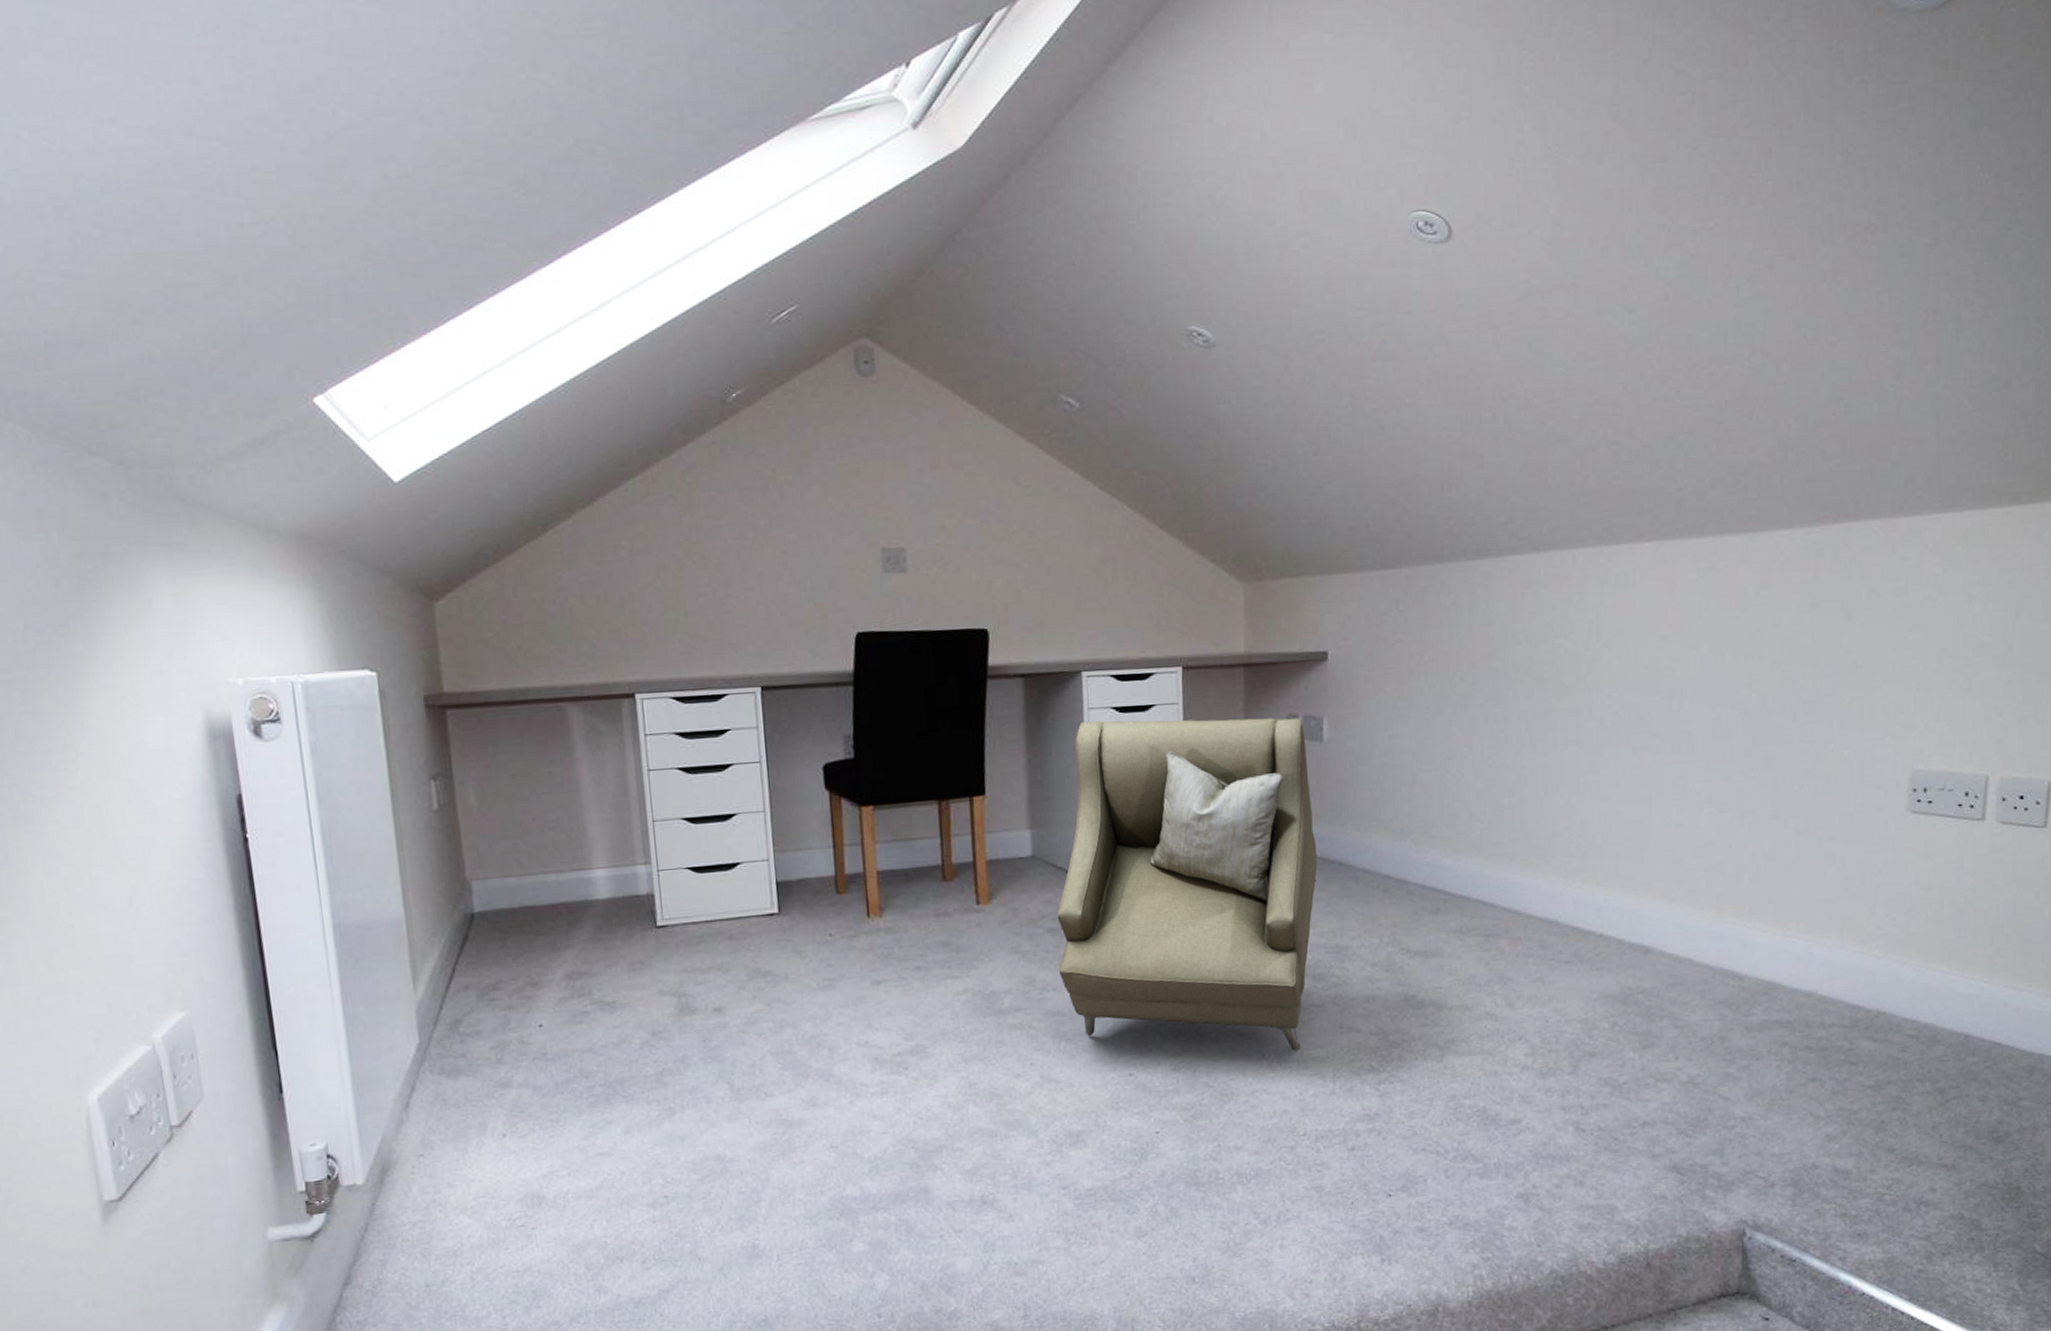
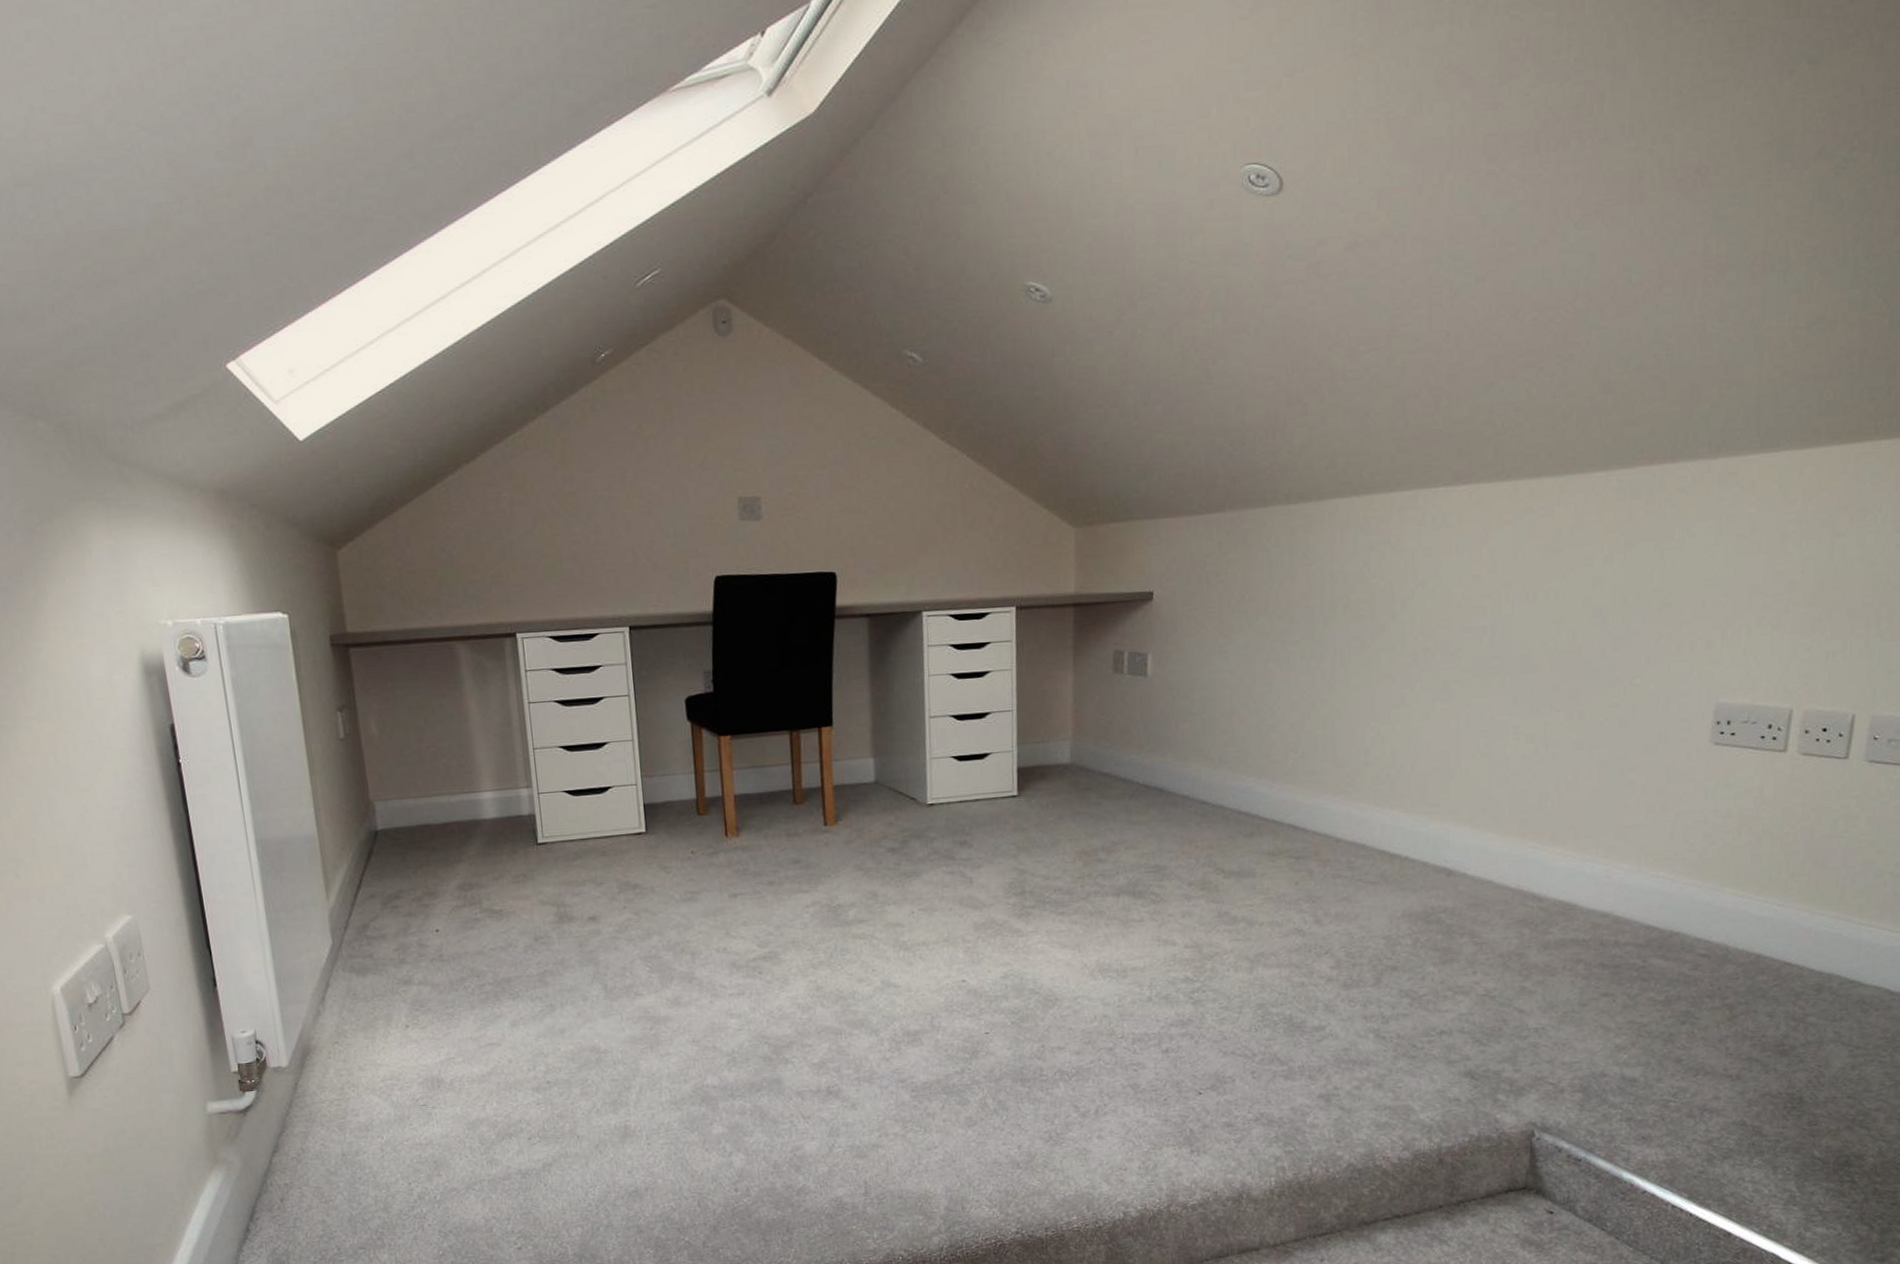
armchair: present [1057,718,1318,1050] -> none [897,654,1140,961]

